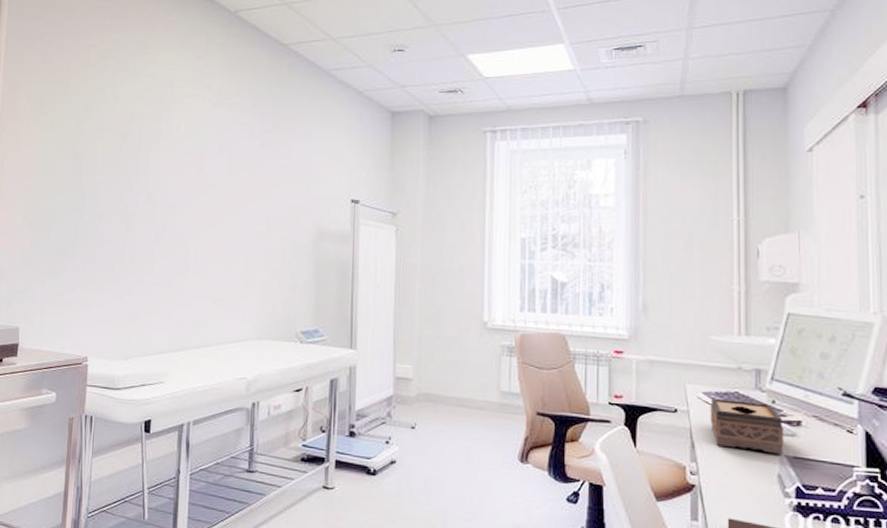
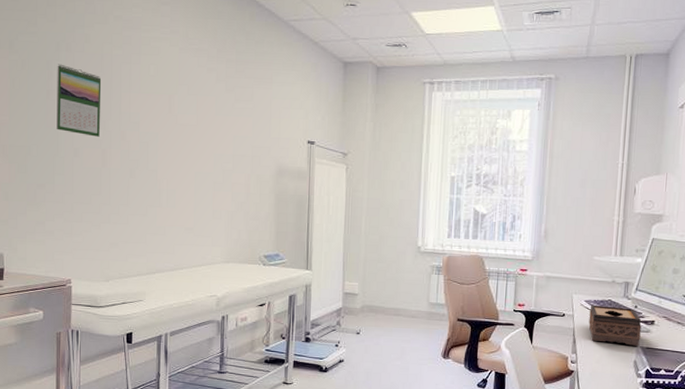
calendar: none [82,124,131,200] -> present [56,64,102,137]

